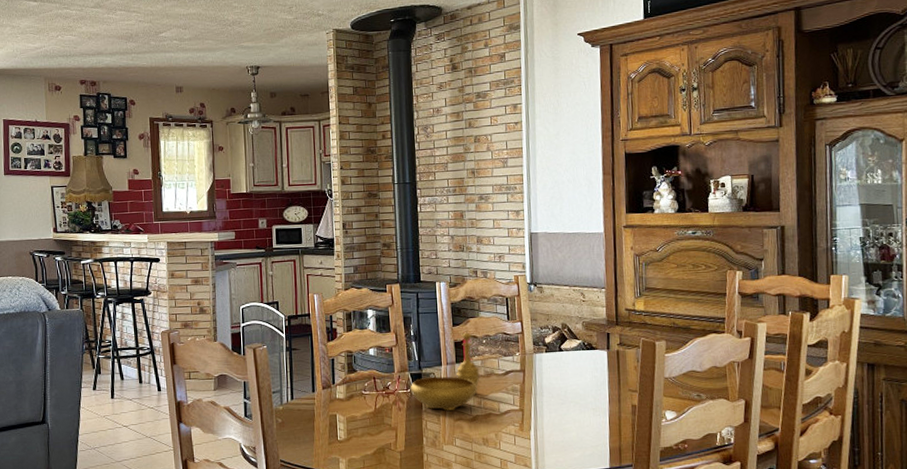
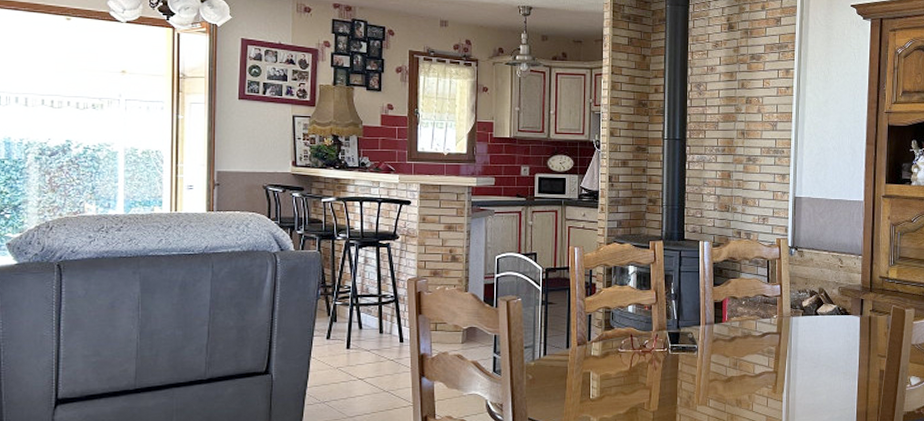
decorative bowl: present [410,332,480,411] -> none [667,293,737,371]

